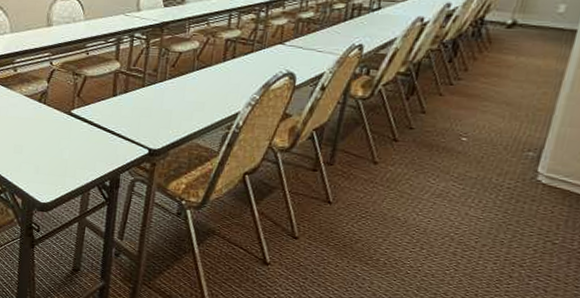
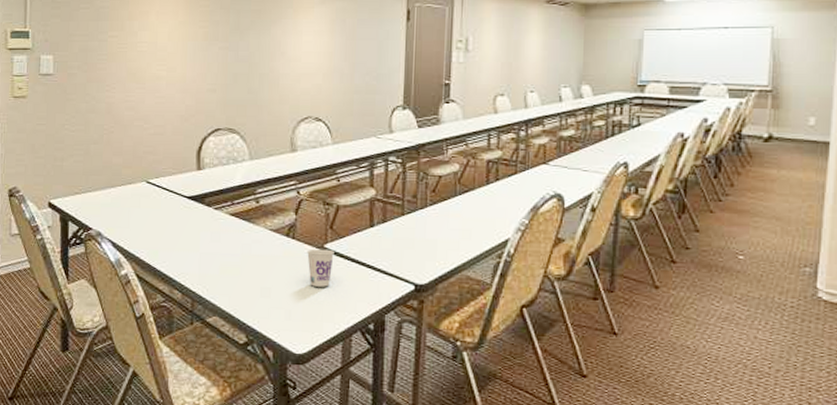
cup: none [55,113,80,147] -> present [307,249,334,287]

